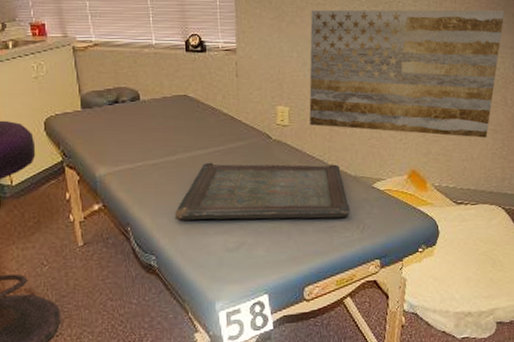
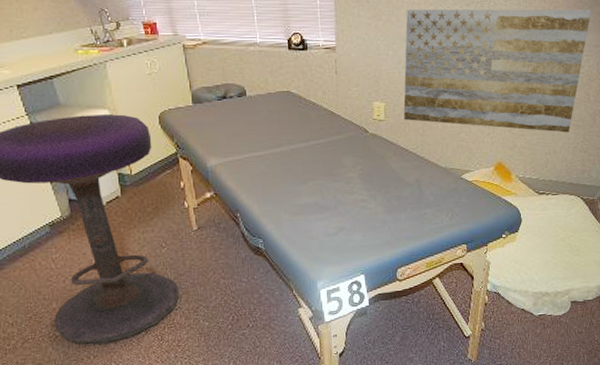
serving tray: present [174,162,350,221] -> none [279,154,440,208]

